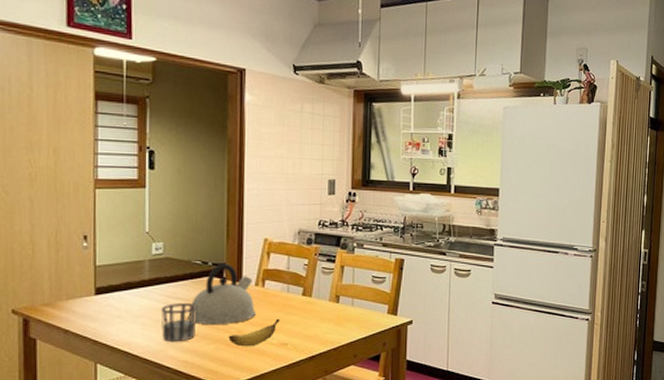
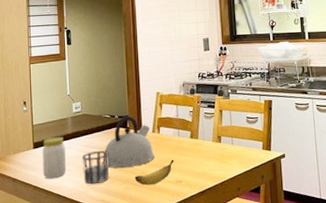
jar: none [106,282,140,333] -> present [42,136,67,179]

